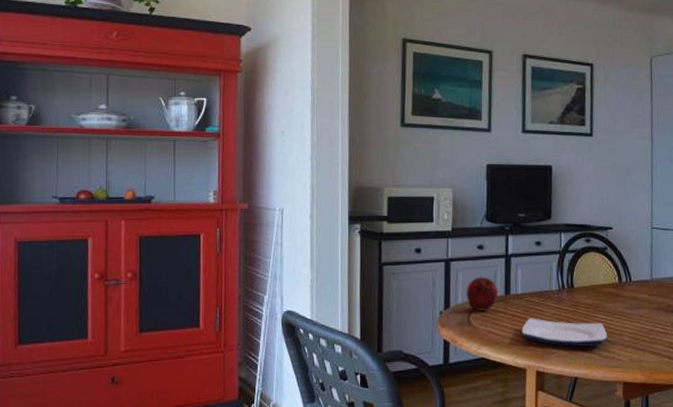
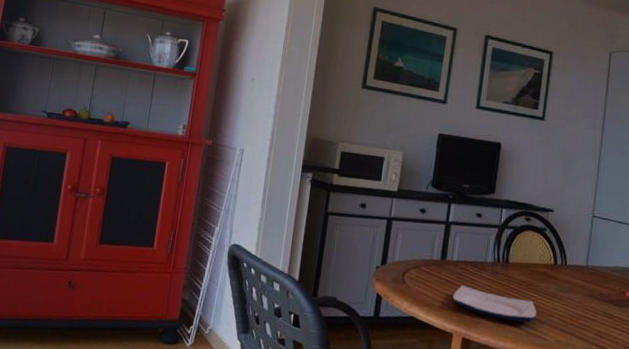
apple: present [466,277,499,311] -> none [403,238,436,272]

